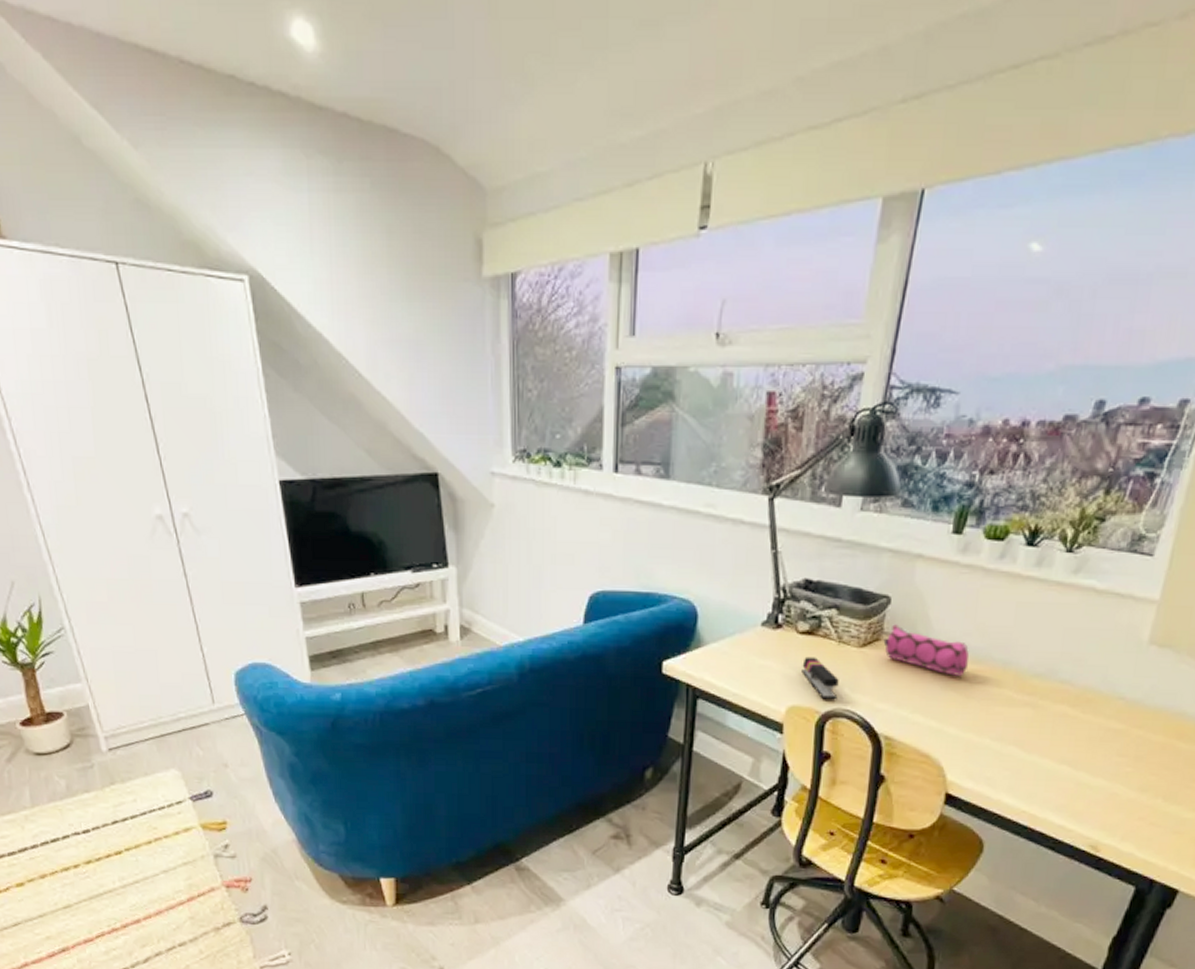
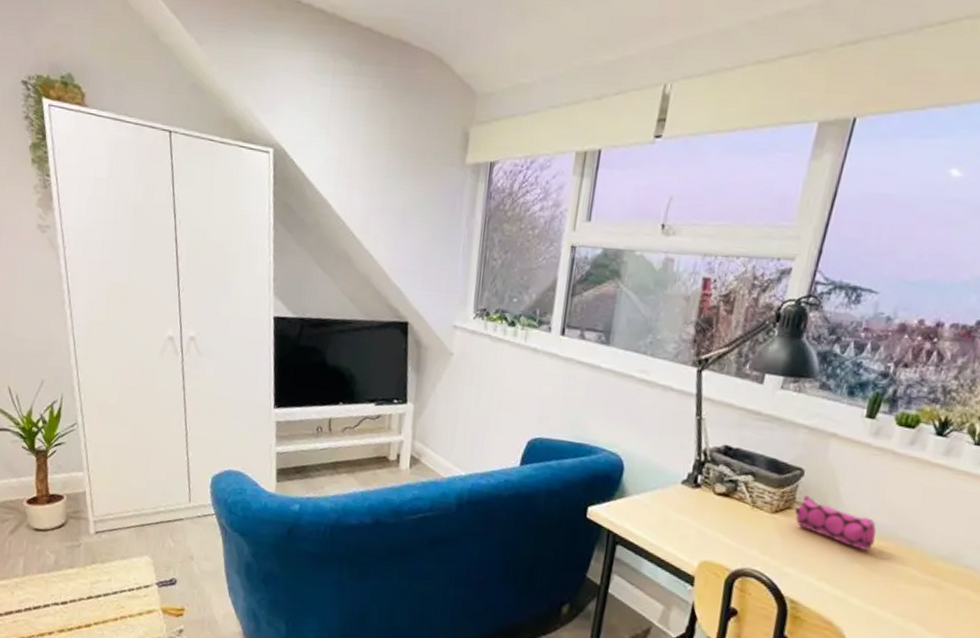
stapler: present [802,656,839,700] -> none [716,516,750,560]

